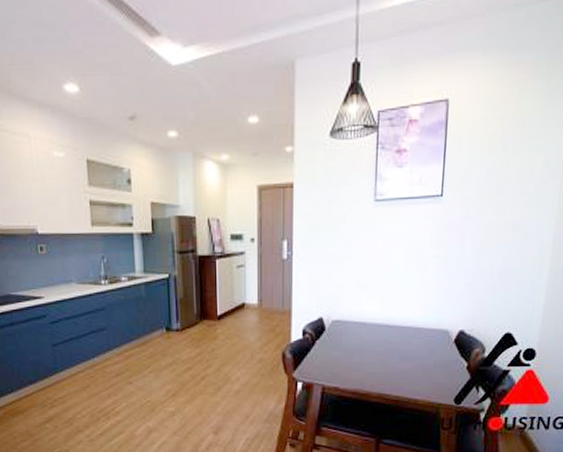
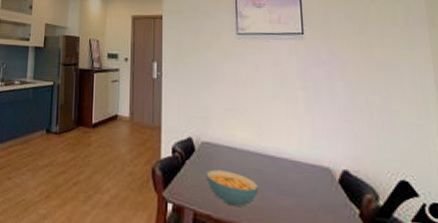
cereal bowl: none [335,345,383,377] -> present [206,169,259,207]

